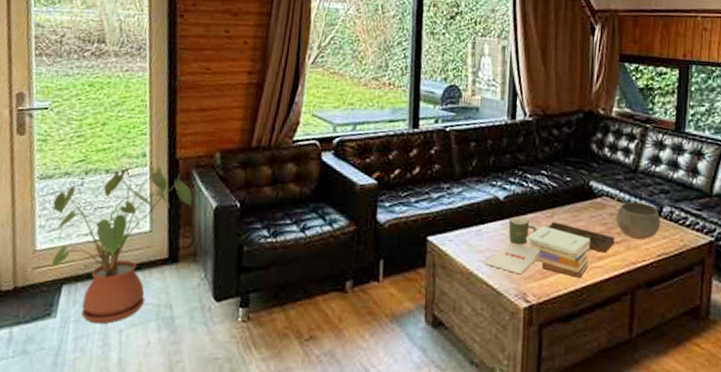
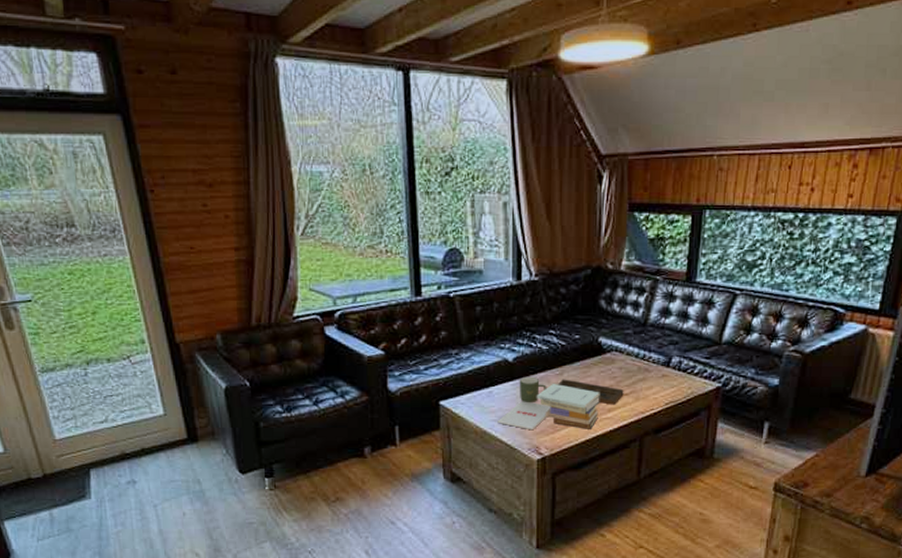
house plant: present [50,166,193,325] -> none [61,352,201,502]
bowl: present [615,201,661,239] -> none [625,354,669,389]

